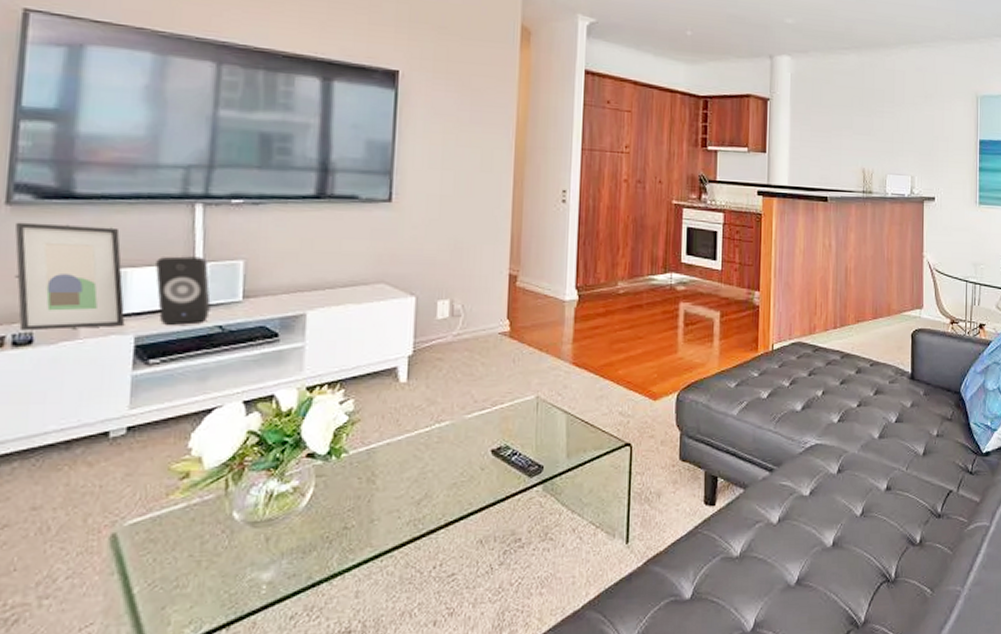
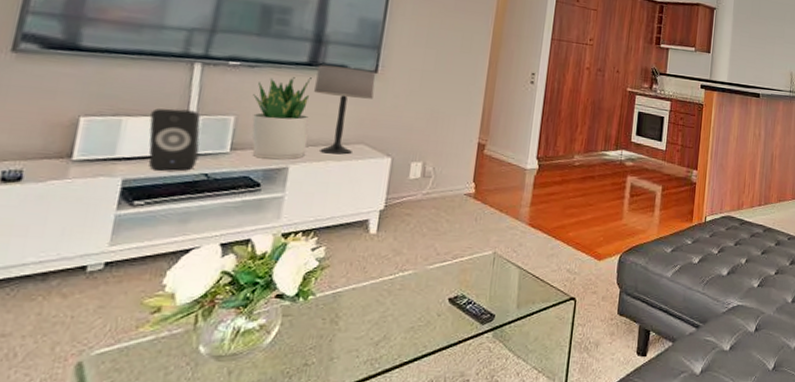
picture frame: present [14,222,124,331] -> none [10,68,120,170]
planter: none [261,212,324,306] -> present [251,77,312,160]
table lamp: none [325,197,390,296] -> present [314,65,375,155]

